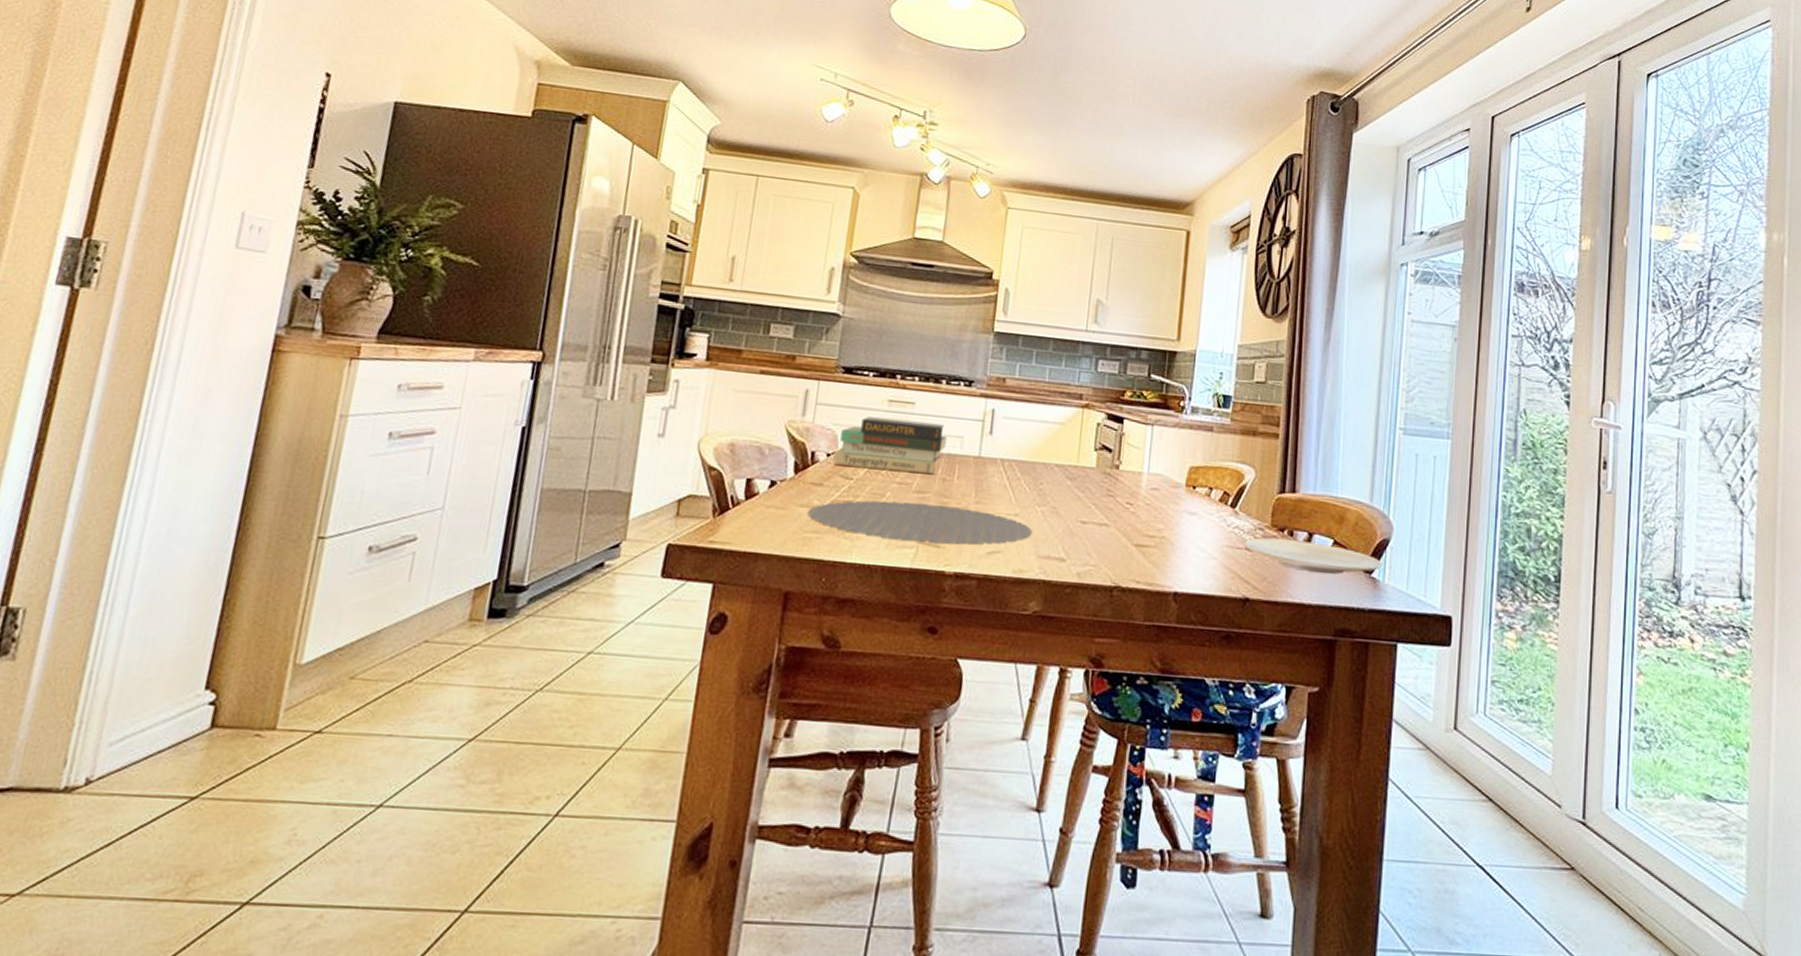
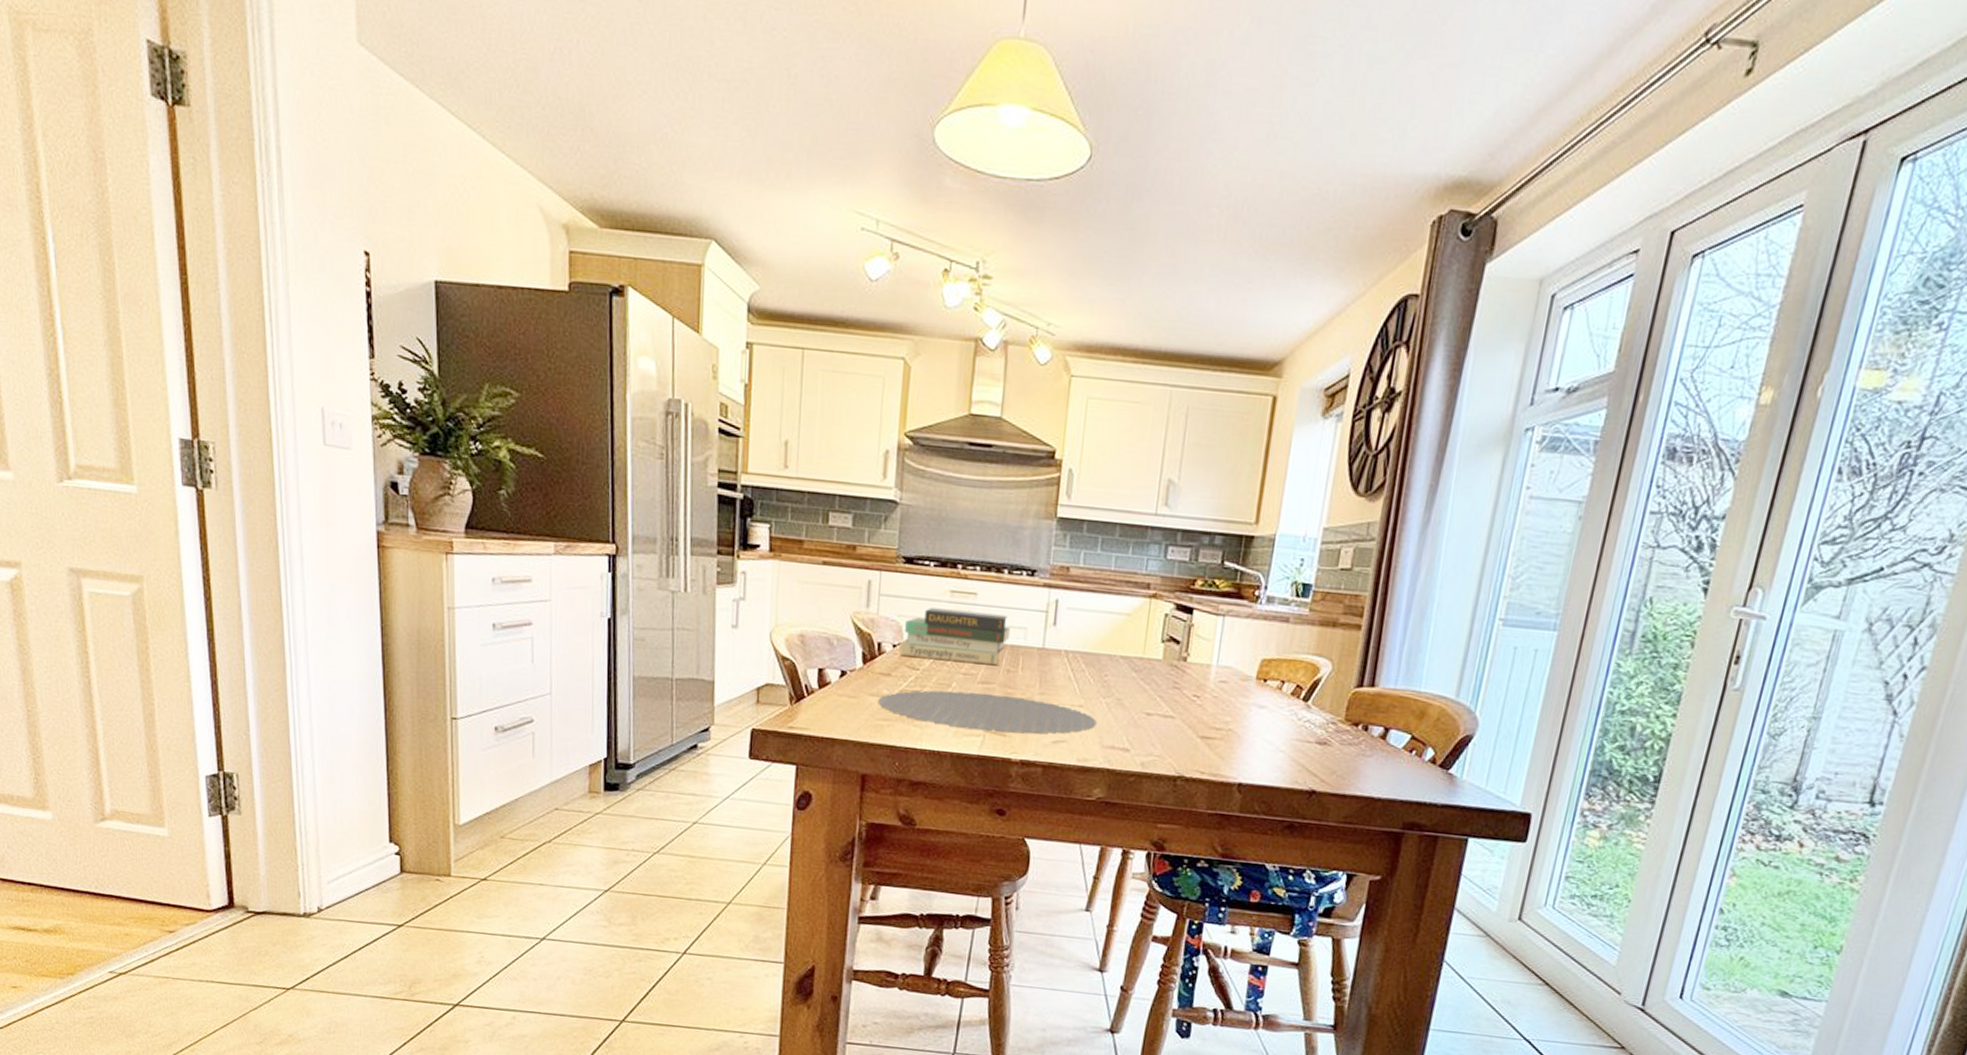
plate: present [1244,537,1382,574] -> none [1314,731,1462,770]

